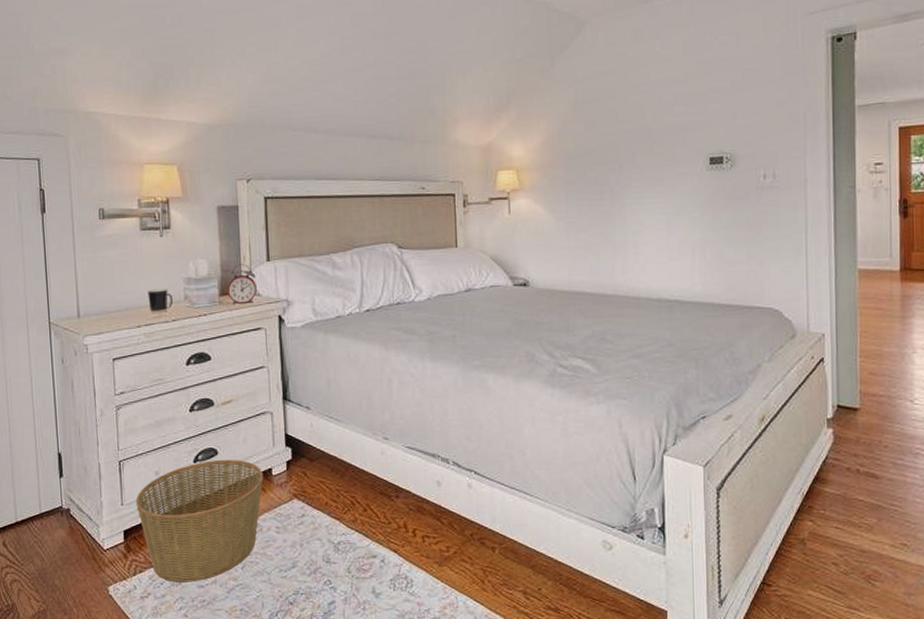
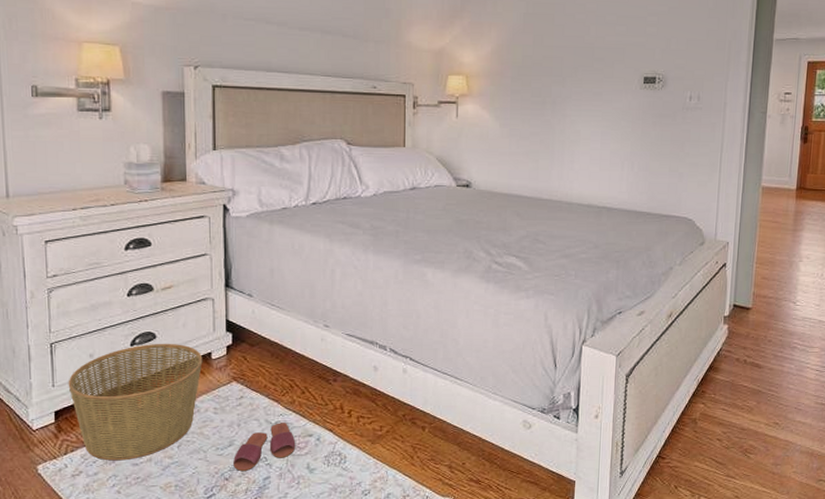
mug: present [148,289,174,313] -> none [84,172,113,196]
alarm clock: present [227,264,257,305] -> none [170,151,201,192]
slippers: none [297,543,360,595] -> present [233,423,296,471]

